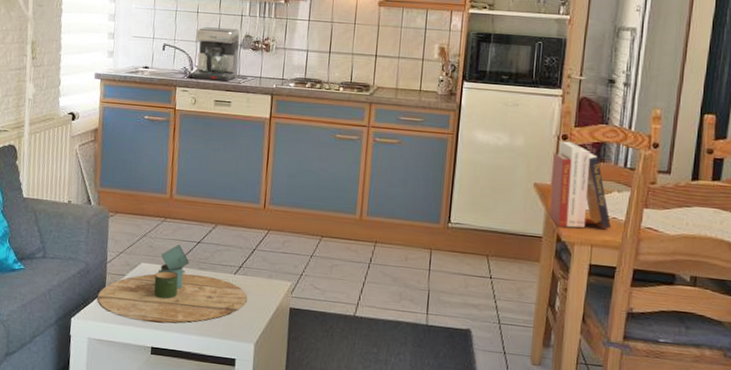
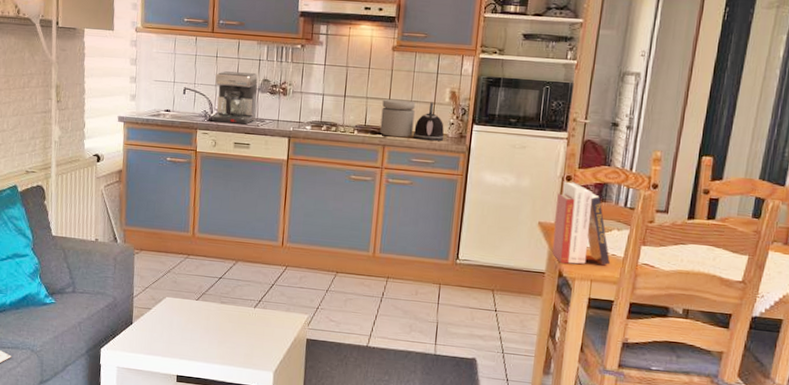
decorative tray: present [97,244,247,323] -> none [125,280,266,353]
jar: none [366,55,403,95] -> present [380,98,416,138]
kettle: none [400,58,434,100] -> present [412,102,445,142]

